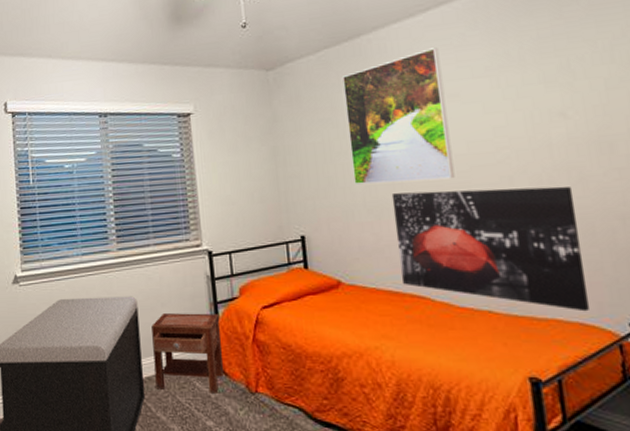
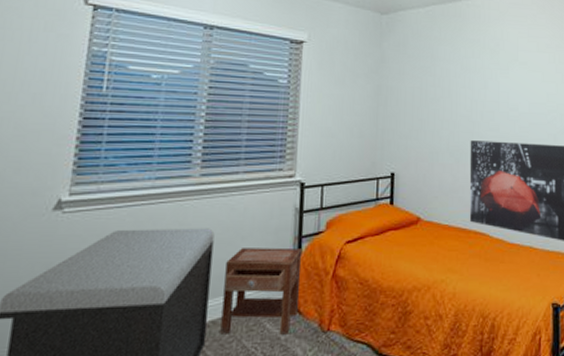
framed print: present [342,47,455,184] -> none [442,22,518,132]

